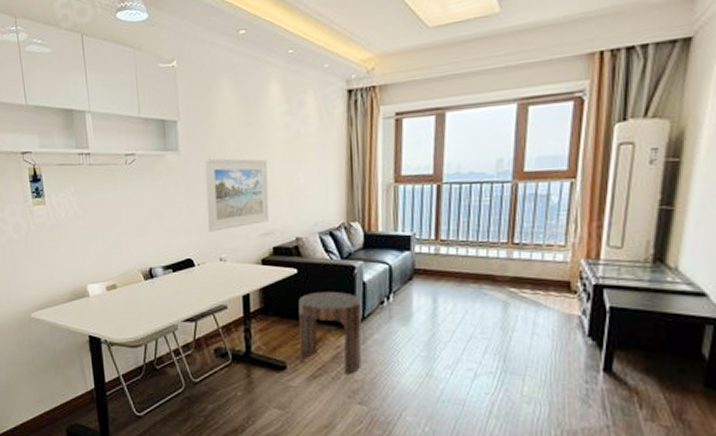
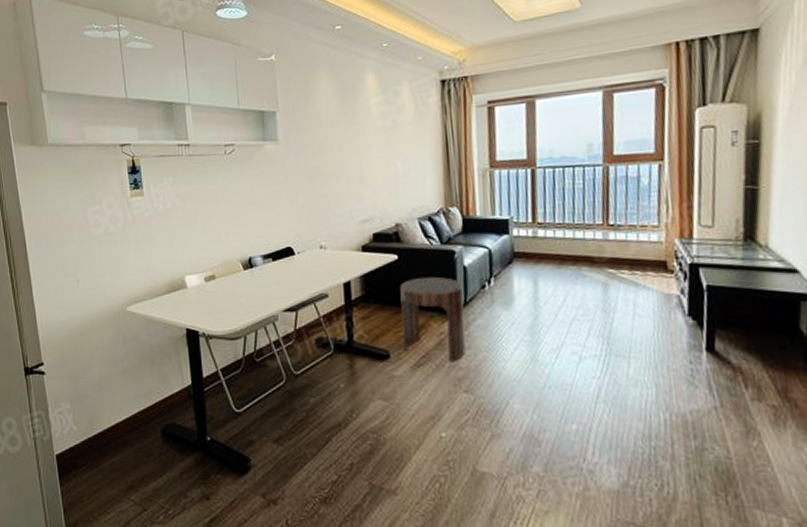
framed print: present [204,157,270,232] -> none [303,146,369,220]

